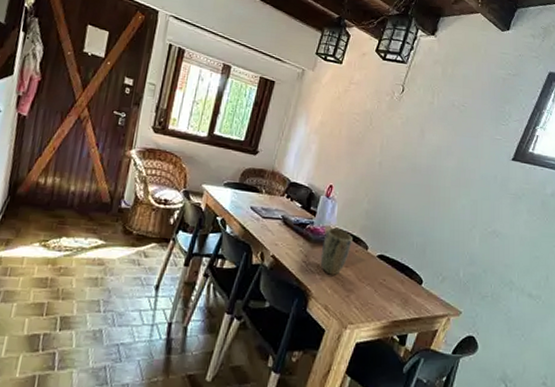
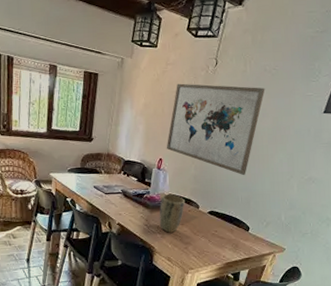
wall art: none [338,105,452,219] -> present [166,83,265,176]

